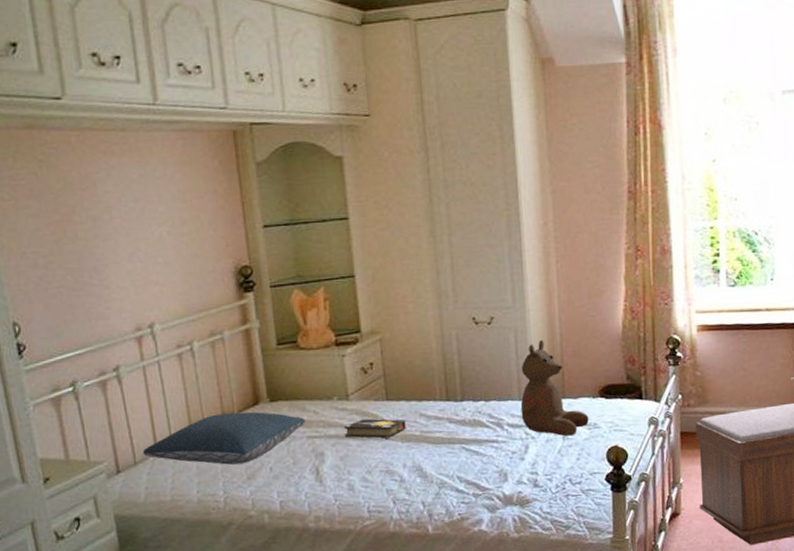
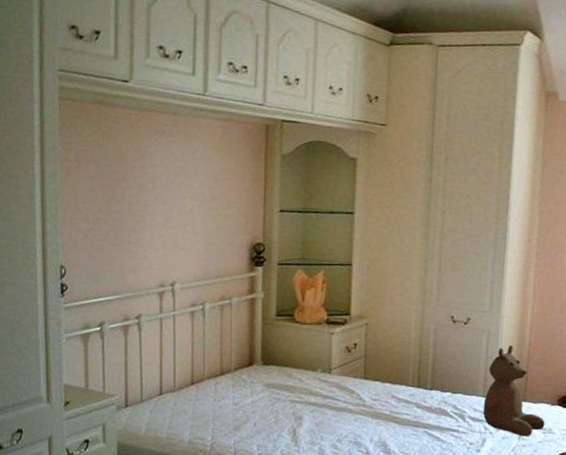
pillow: present [142,411,306,465] -> none [149,368,291,416]
hardback book: present [344,418,406,439] -> none [323,392,378,414]

